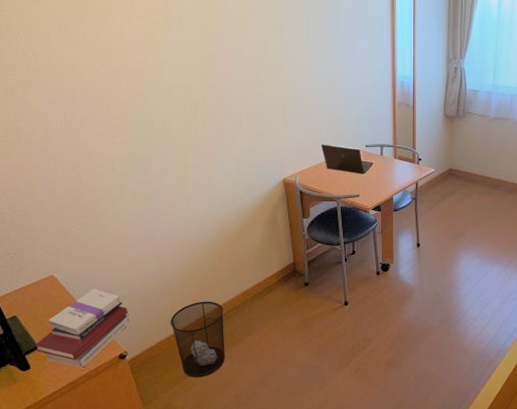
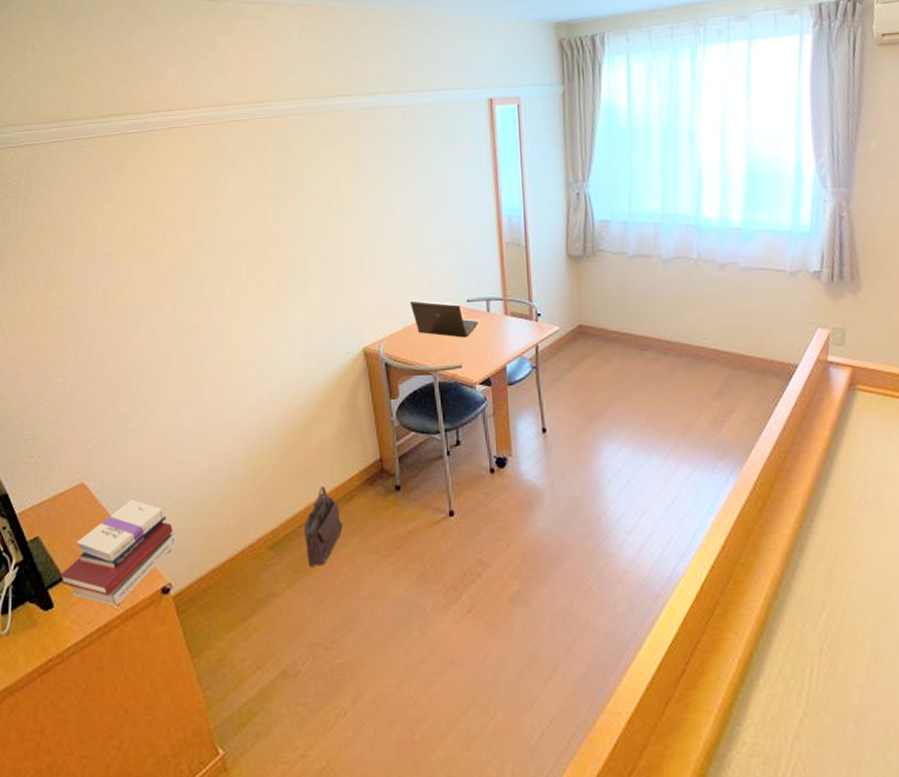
waste bin: present [170,301,225,378] -> none [225,513,295,620]
handbag: none [232,282,263,340] -> present [303,487,343,566]

